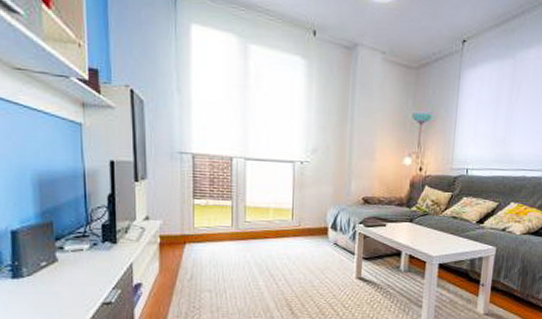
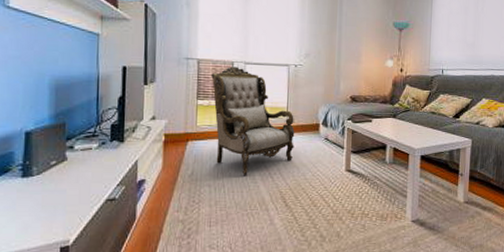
armchair: none [208,162,301,282] -> present [211,66,295,176]

